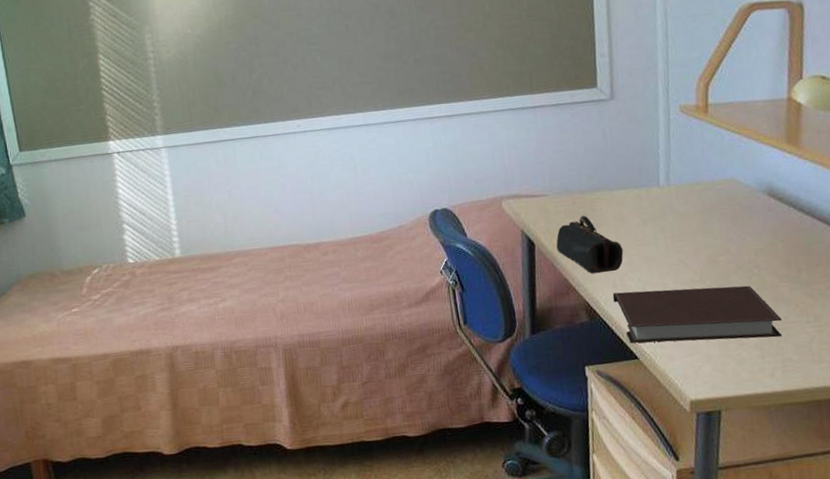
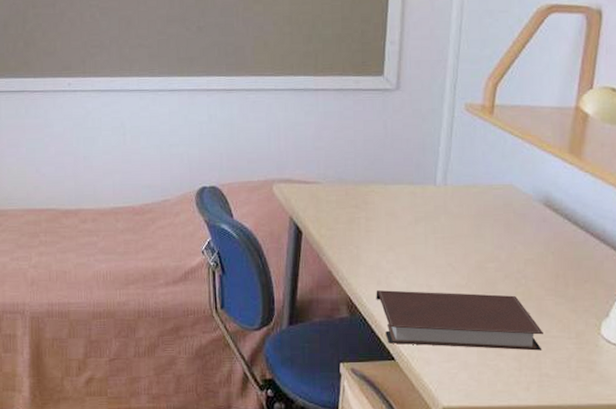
pencil case: present [556,215,624,274] -> none [324,207,392,269]

